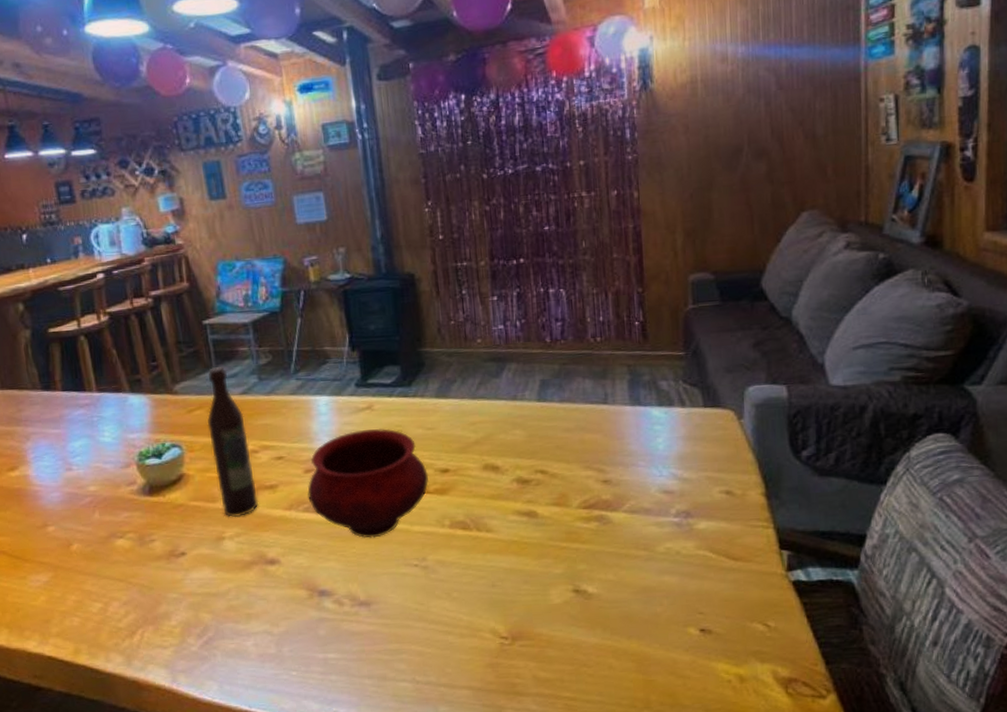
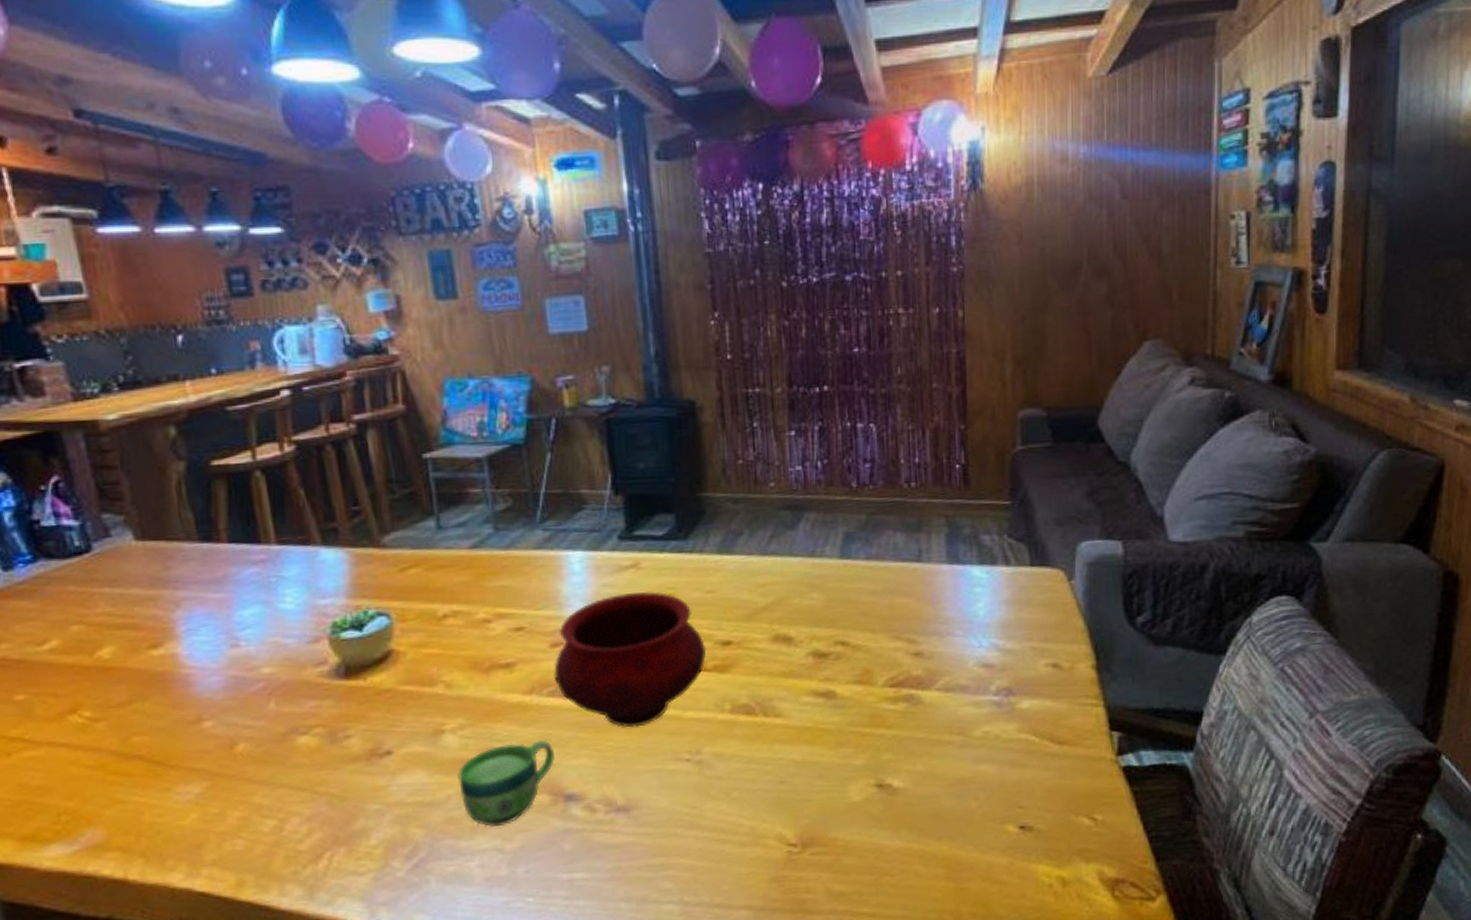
wine bottle: present [207,366,259,517] -> none [425,512,491,705]
cup: none [236,546,311,614] -> present [458,740,556,827]

